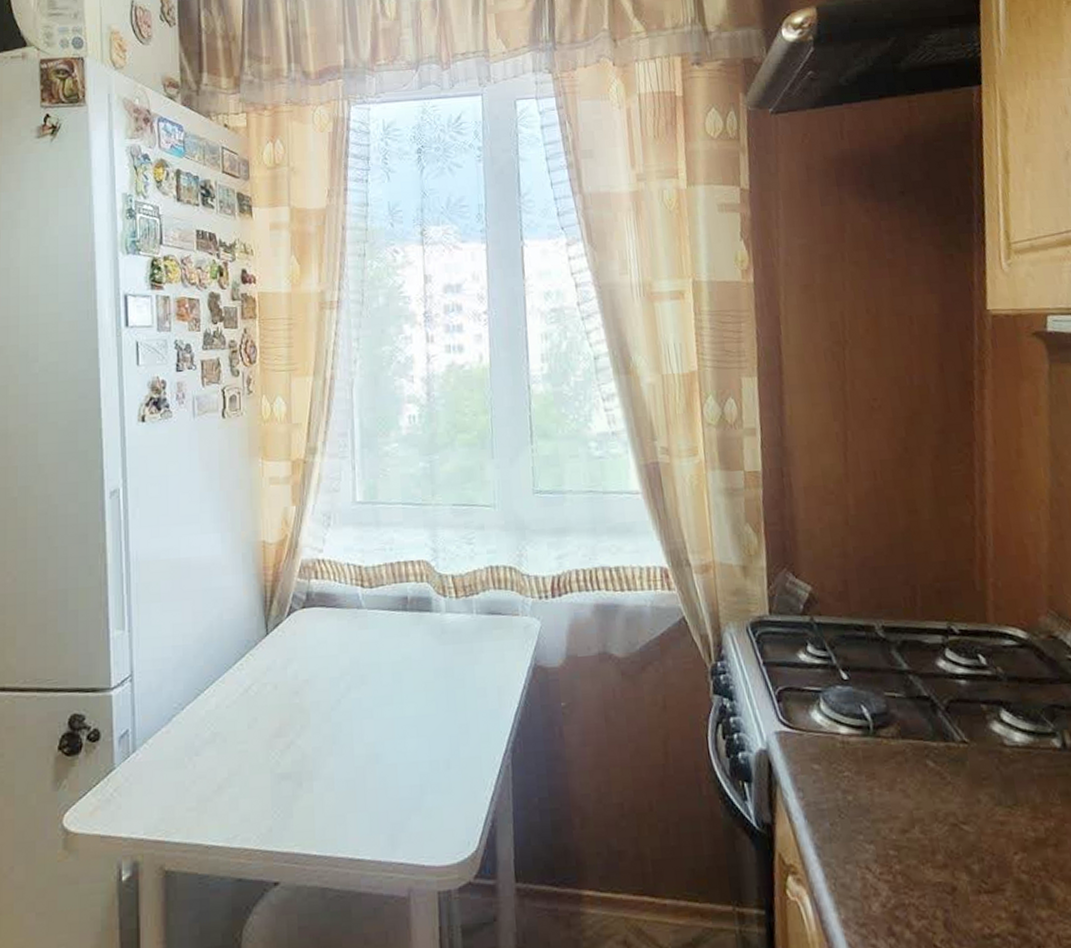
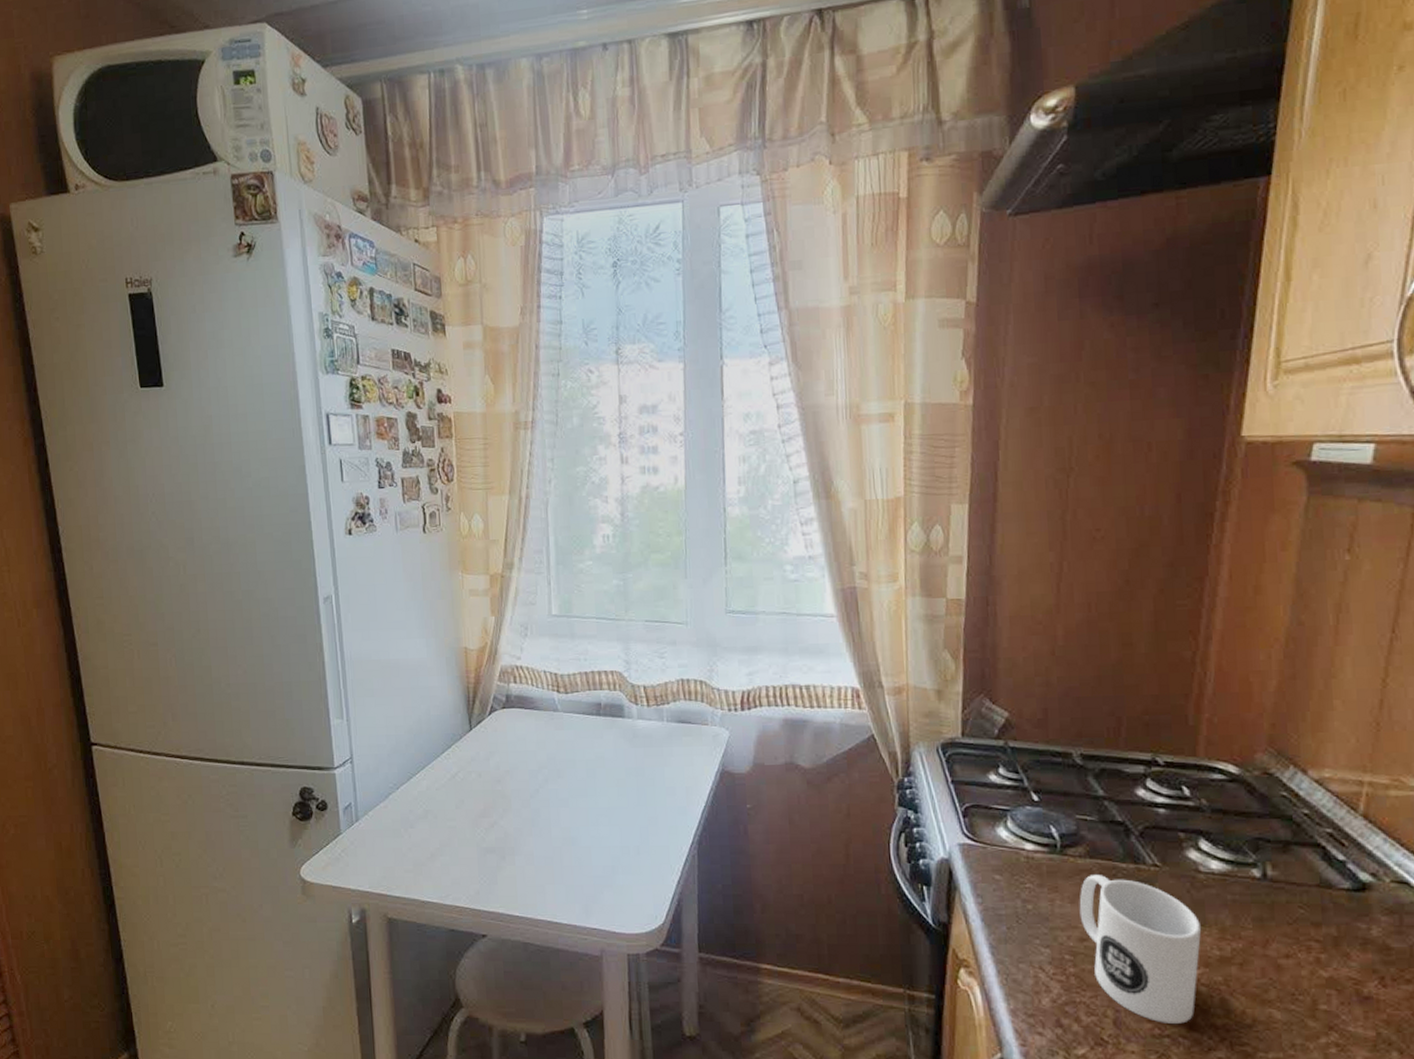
mug: none [896,755,1020,921] -> present [1079,873,1202,1024]

